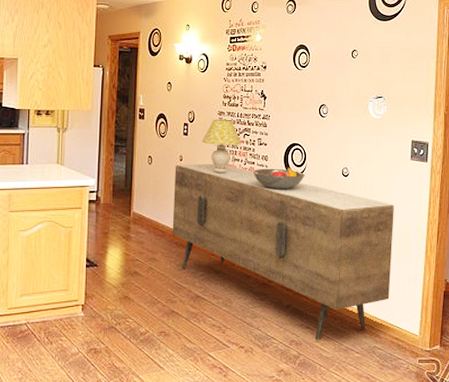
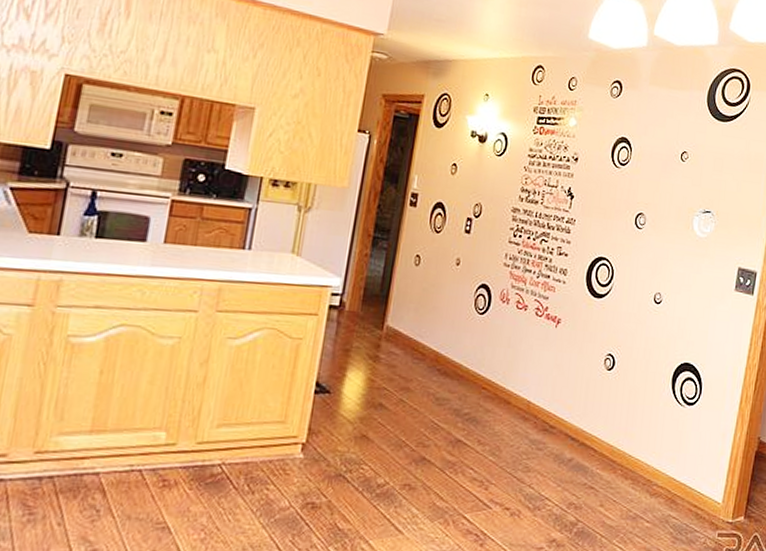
sideboard: present [172,163,394,340] -> none [435,269,710,504]
table lamp: present [202,119,242,174] -> none [488,216,537,286]
fruit bowl: present [252,167,305,190] -> none [546,284,610,314]

